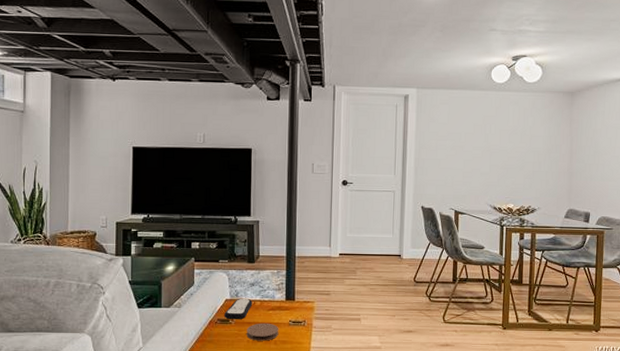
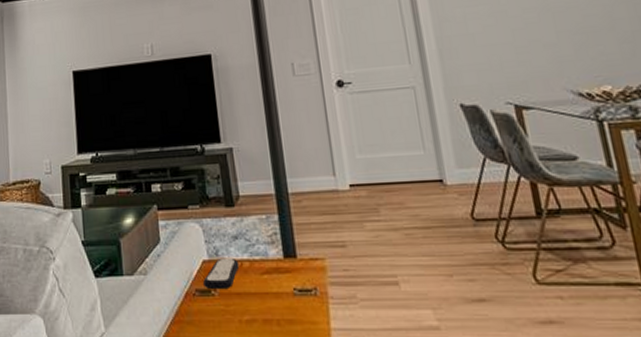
coaster: present [246,323,279,341] -> none [236,293,282,321]

